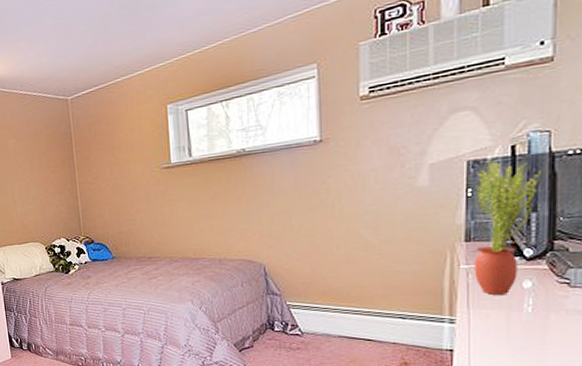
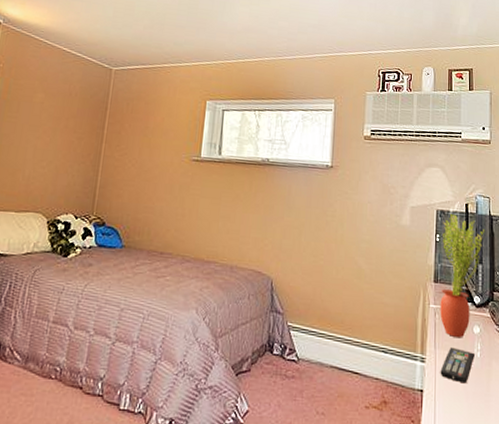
remote control: none [475,305,526,340] -> present [440,346,476,384]

